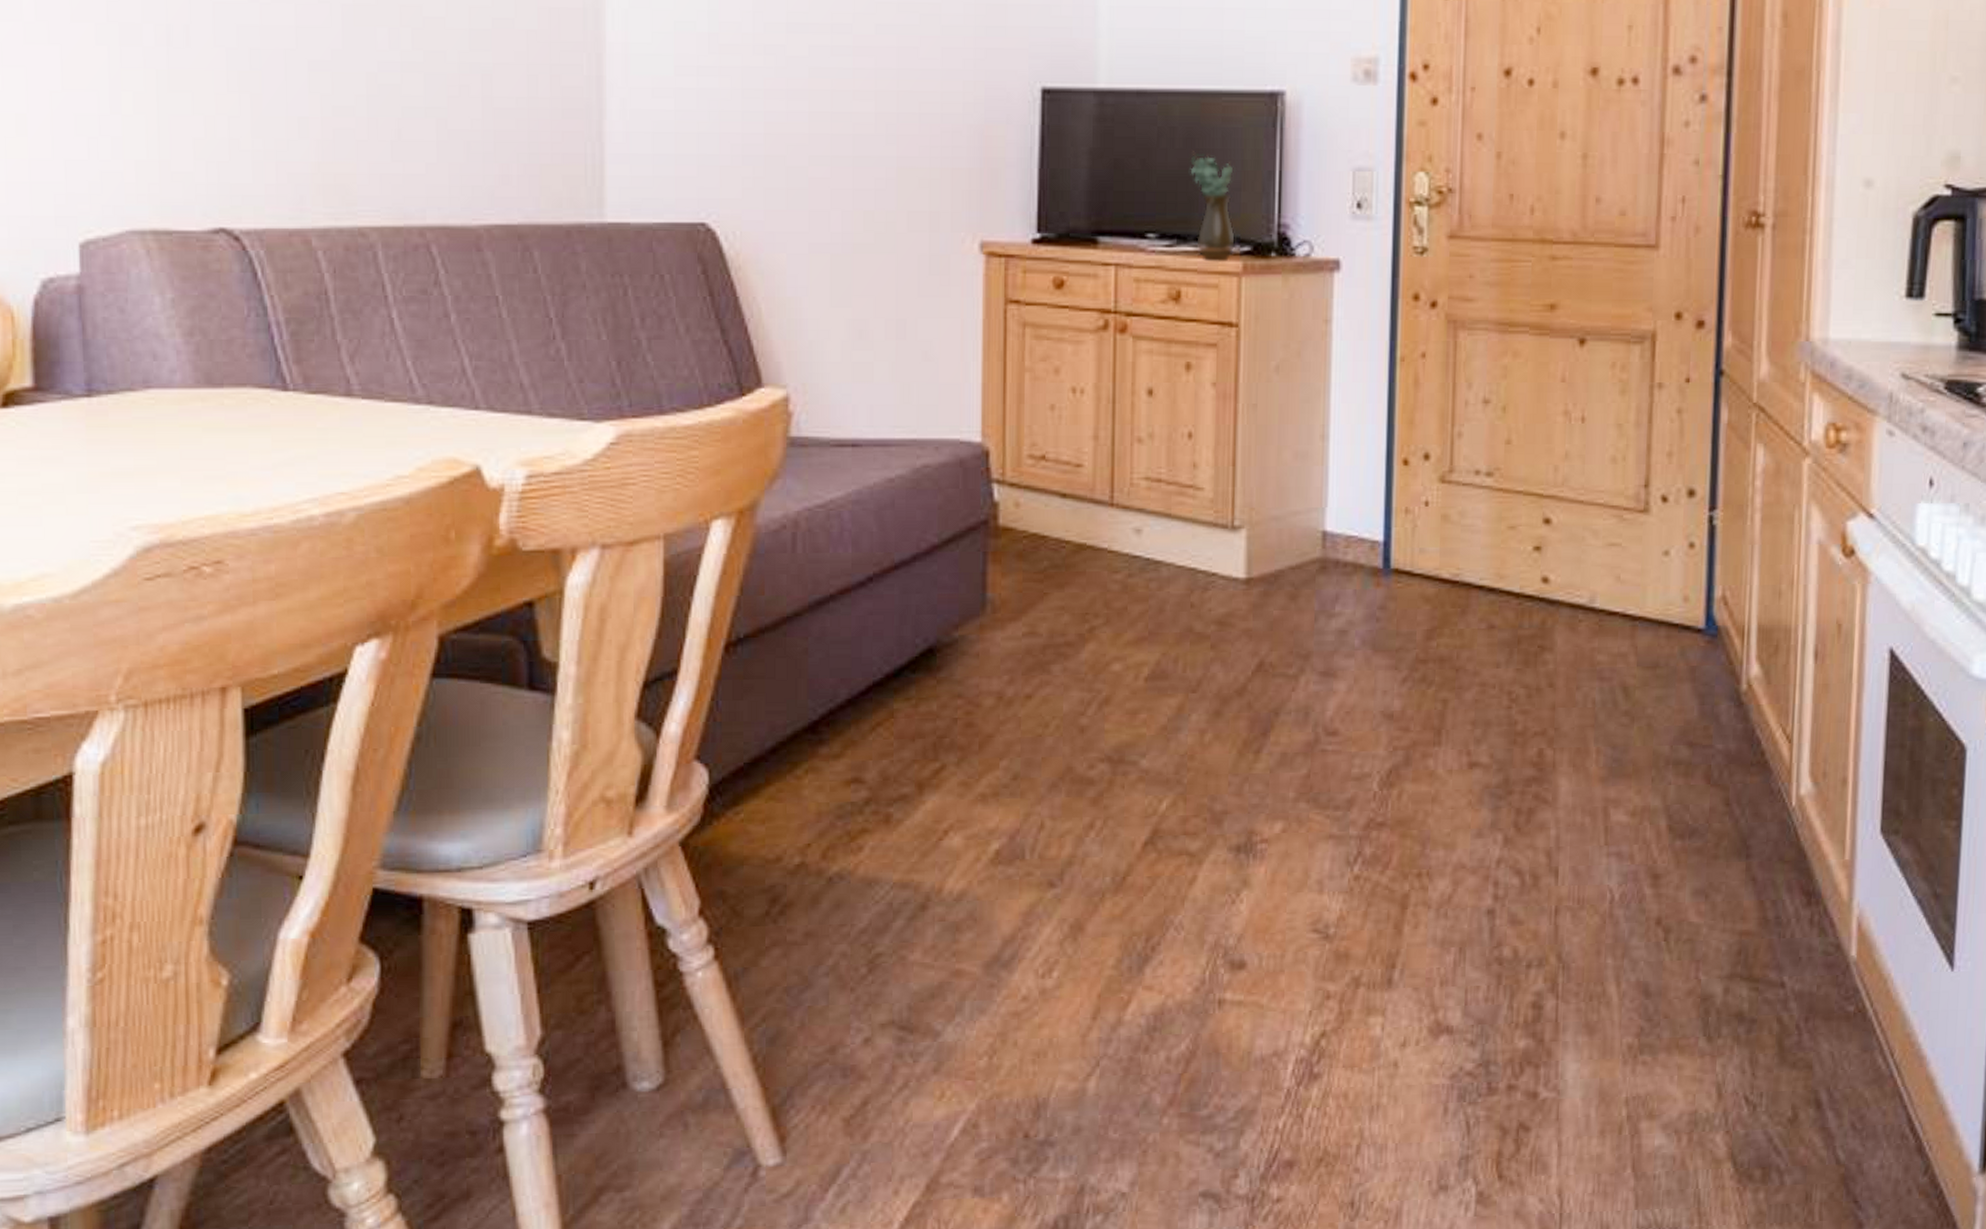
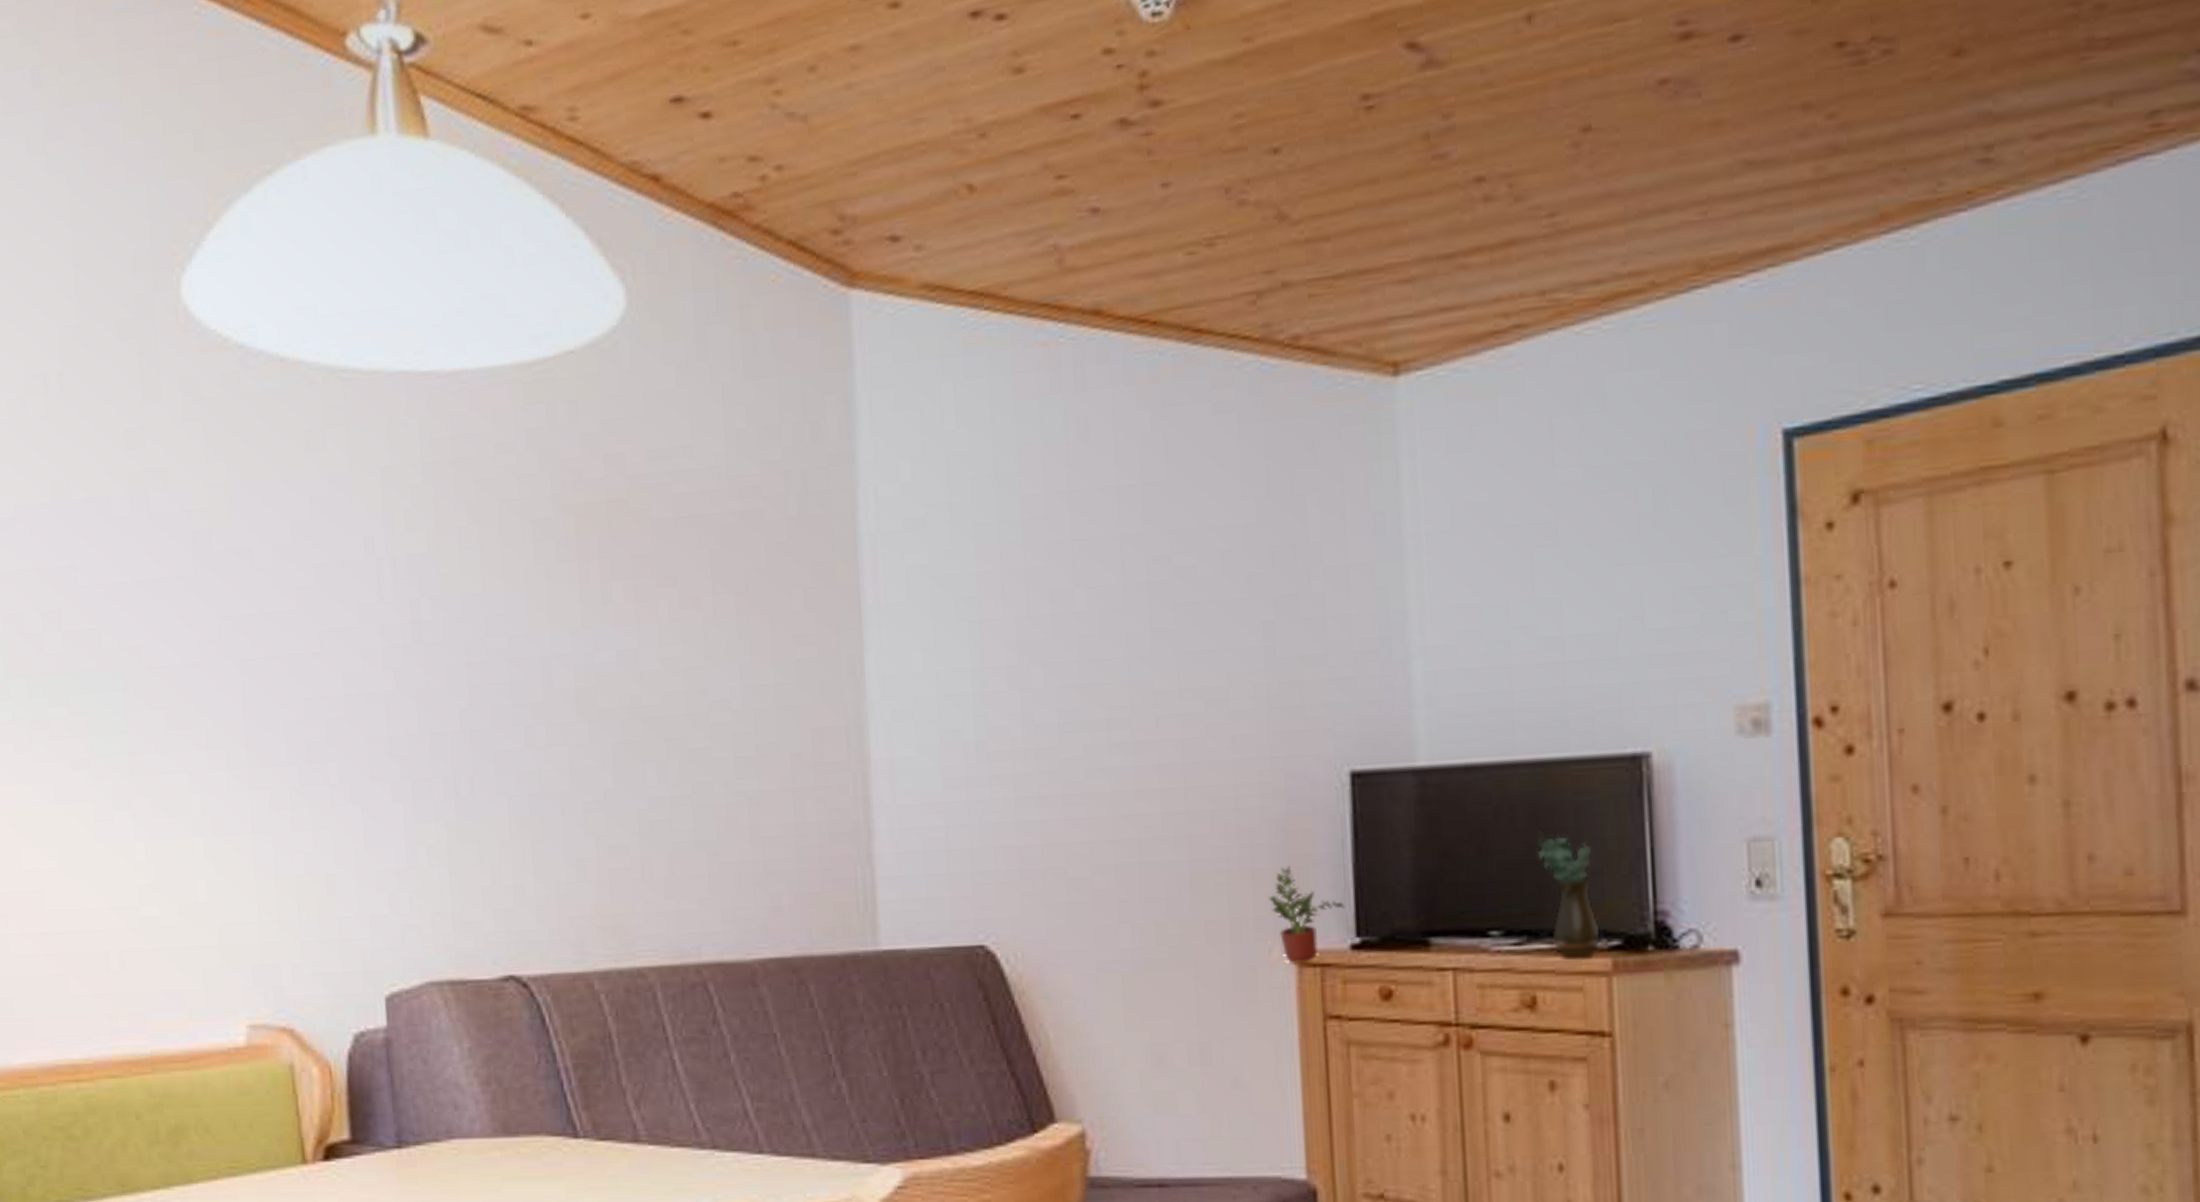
potted plant: none [964,166,1030,253] -> present [1269,865,1345,963]

